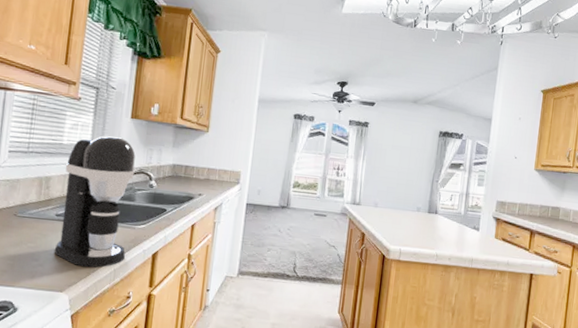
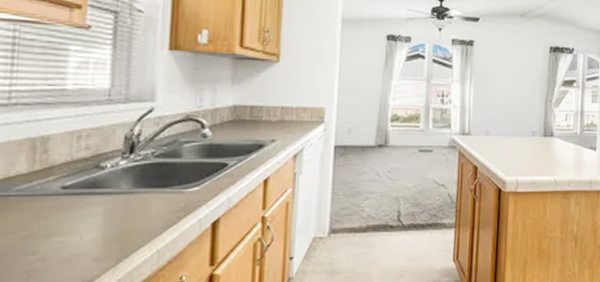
coffee maker: present [54,135,136,268] -> none [61,75,179,254]

